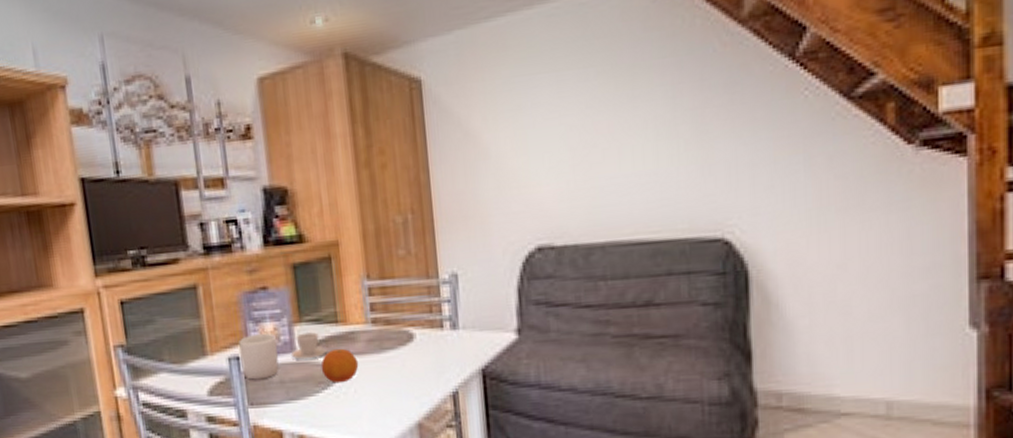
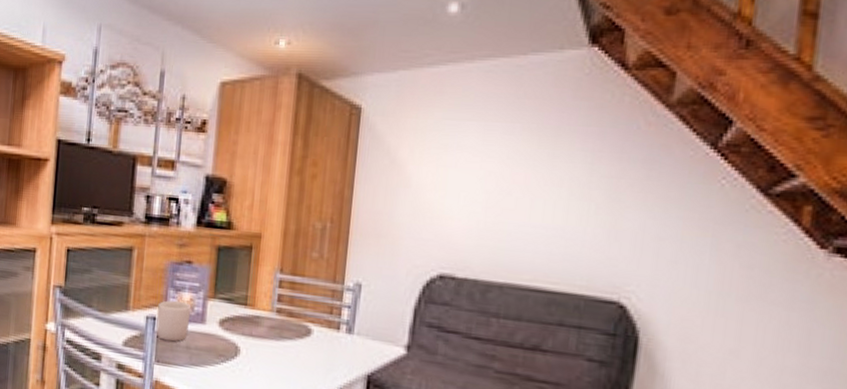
teacup: present [290,331,327,360] -> none [200,307,232,333]
fruit: present [320,348,359,383] -> none [224,328,258,360]

